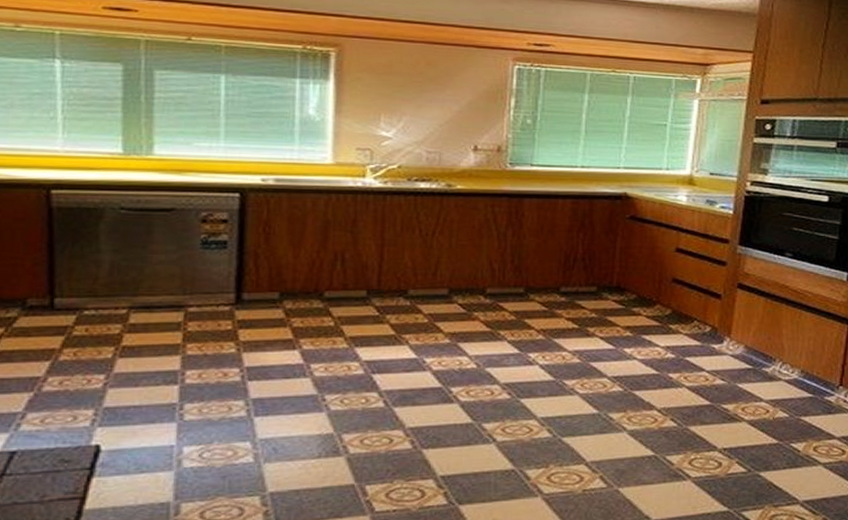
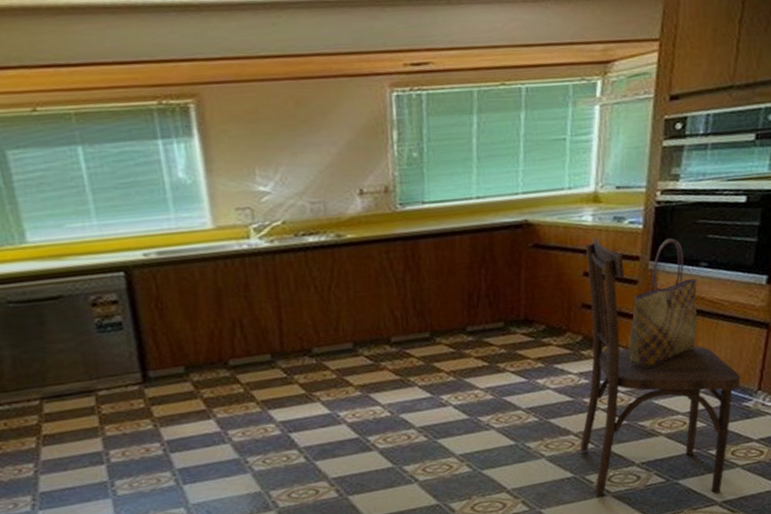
dining chair: none [662,216,823,491] -> present [580,236,741,496]
tote bag: none [715,226,782,349] -> present [629,238,698,368]

